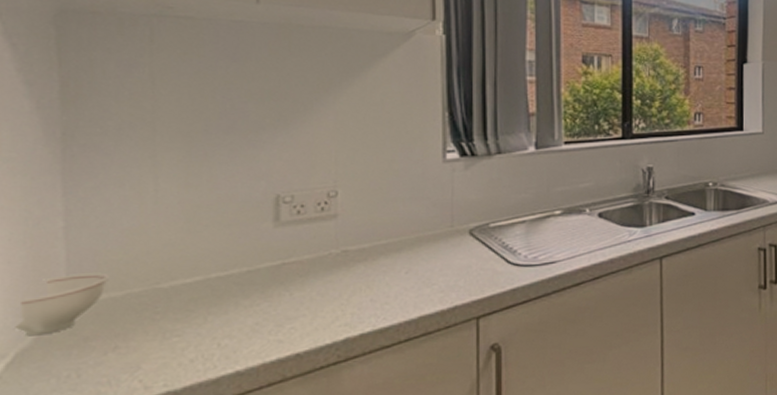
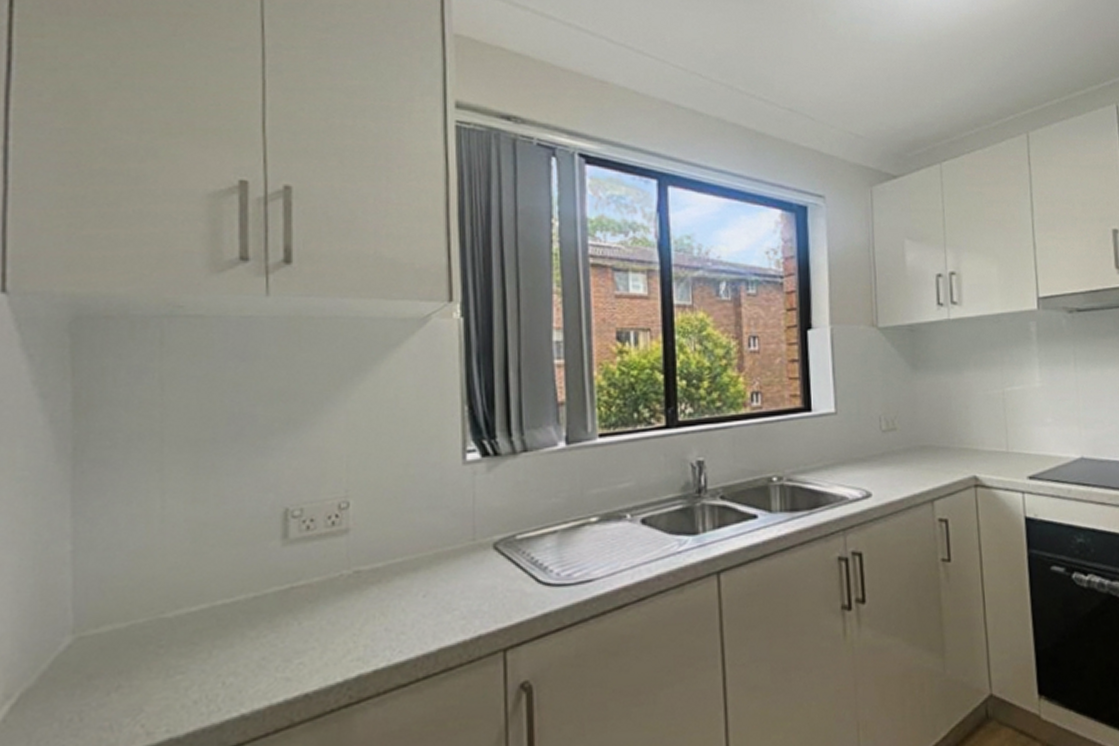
bowl: present [13,272,109,337] -> none [19,601,114,674]

